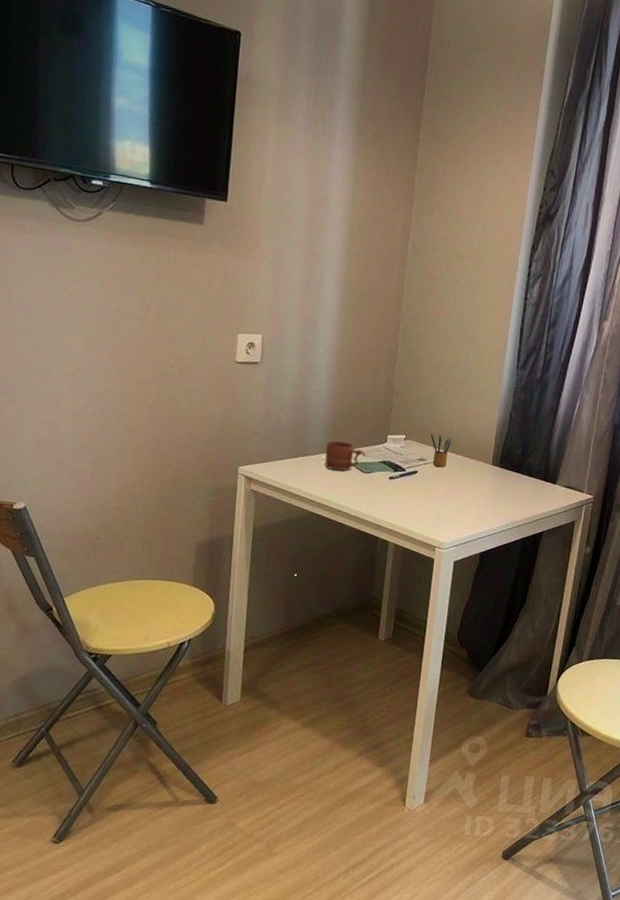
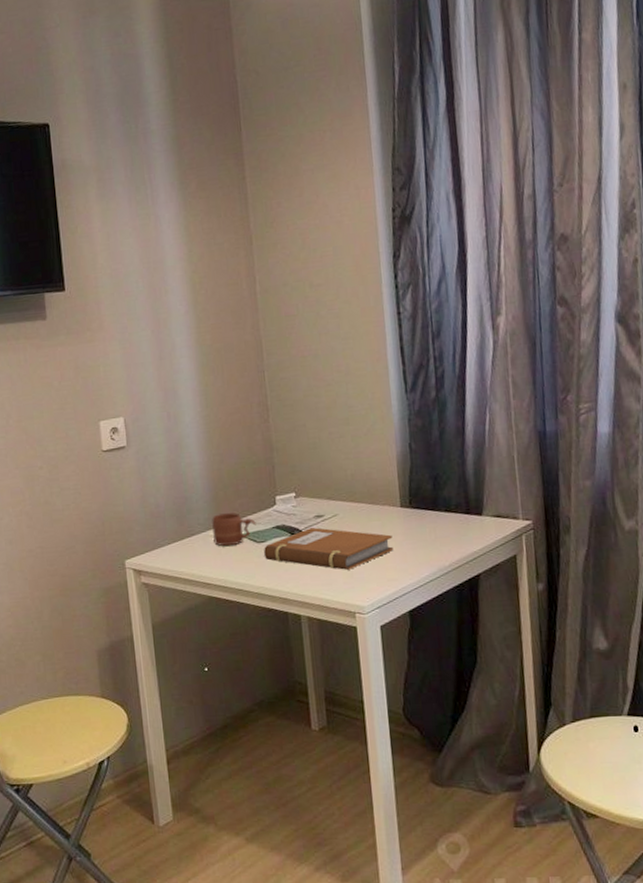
notebook: none [367,468,480,510] -> present [264,527,394,570]
pencil box: present [430,432,452,467] -> none [323,484,349,521]

